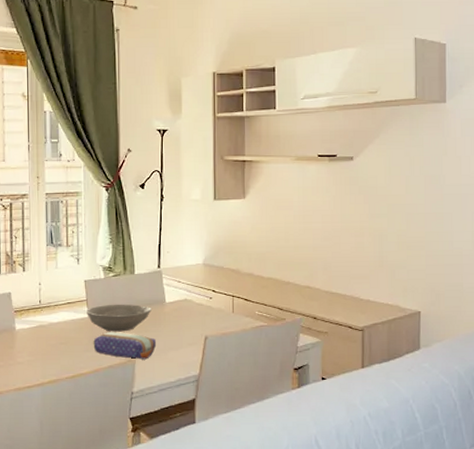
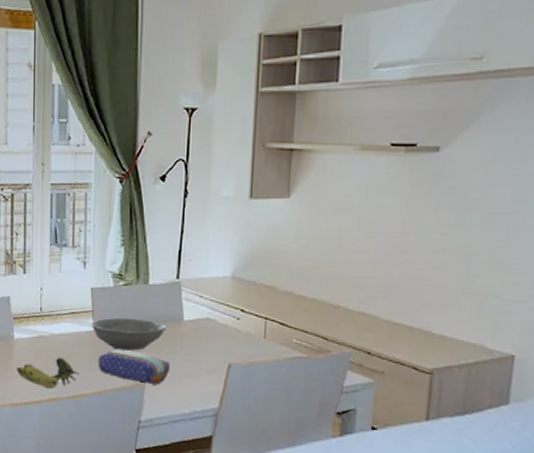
banana: none [19,342,77,371] -> present [17,357,79,388]

